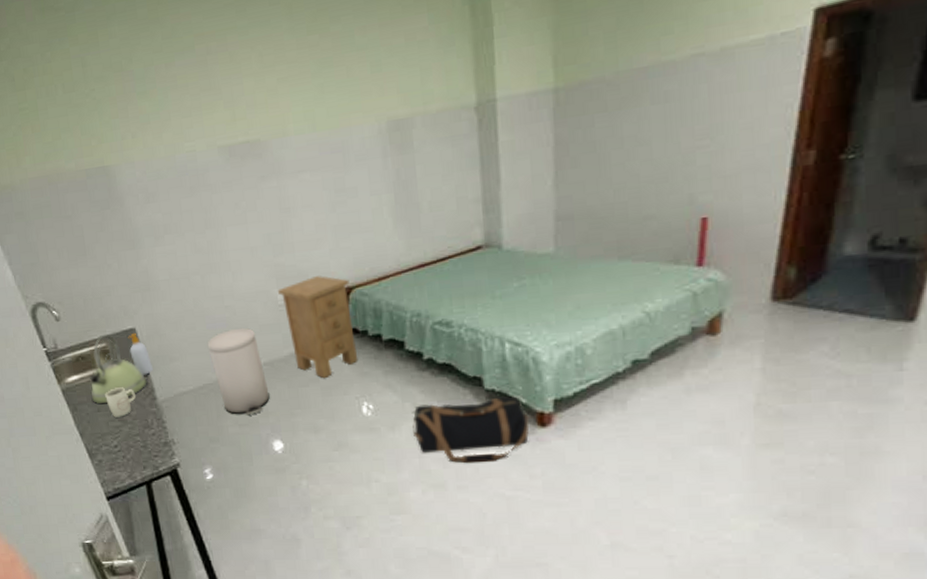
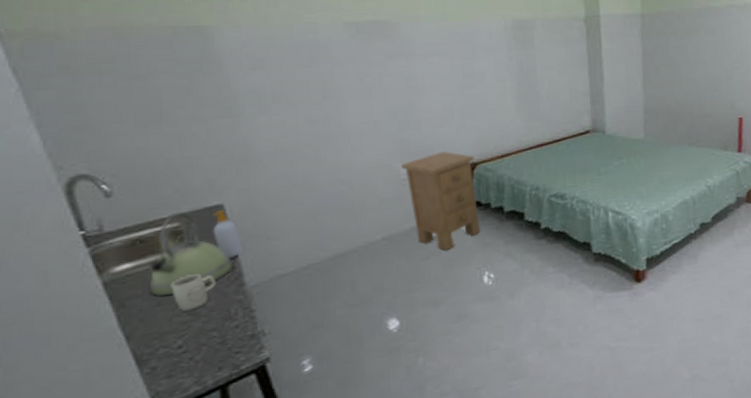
pedal bin: present [207,328,270,416] -> none [316,202,387,295]
duffel bag: present [411,396,529,463] -> none [529,257,628,322]

